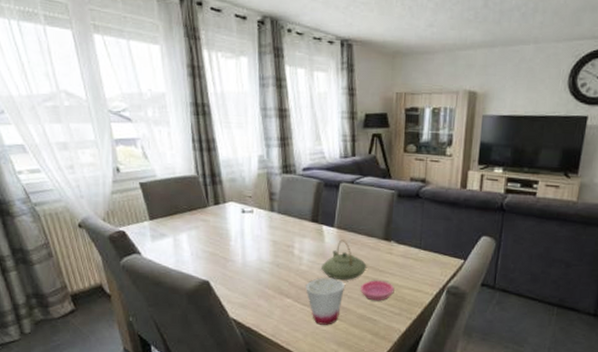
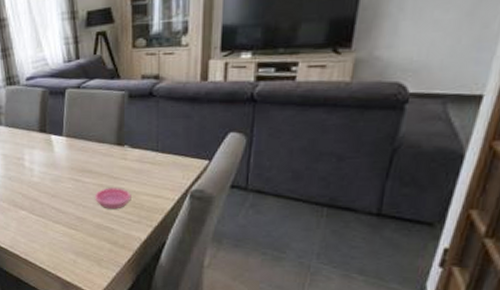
cup: present [305,277,345,325] -> none [39,188,78,235]
teapot: present [321,239,367,281] -> none [53,148,100,190]

